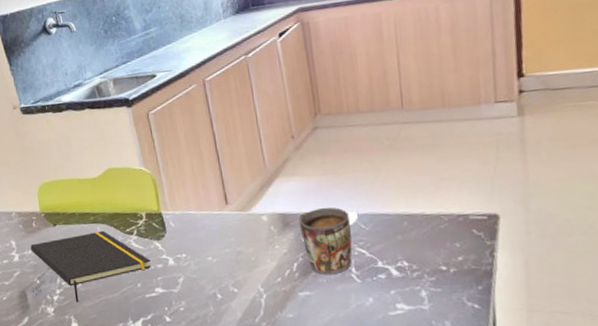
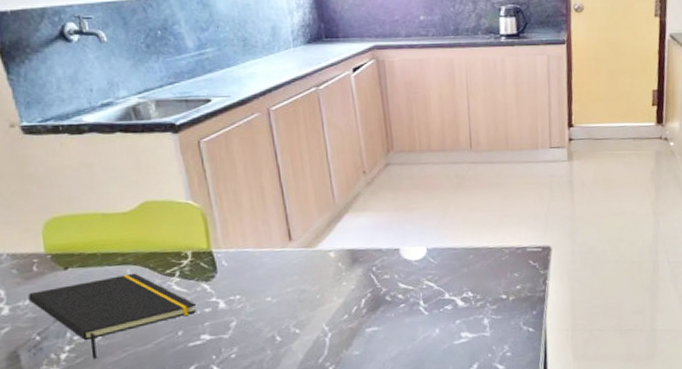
mug: present [299,207,352,275] -> none [368,242,421,309]

